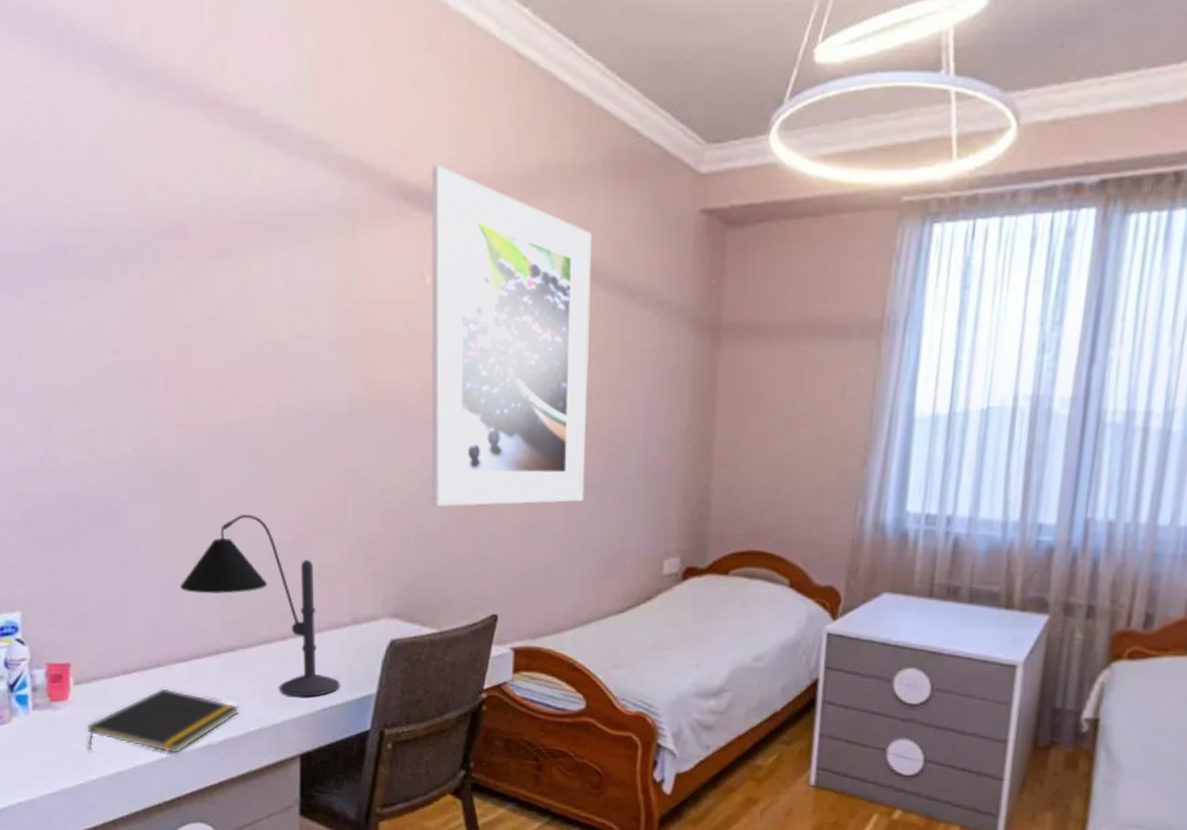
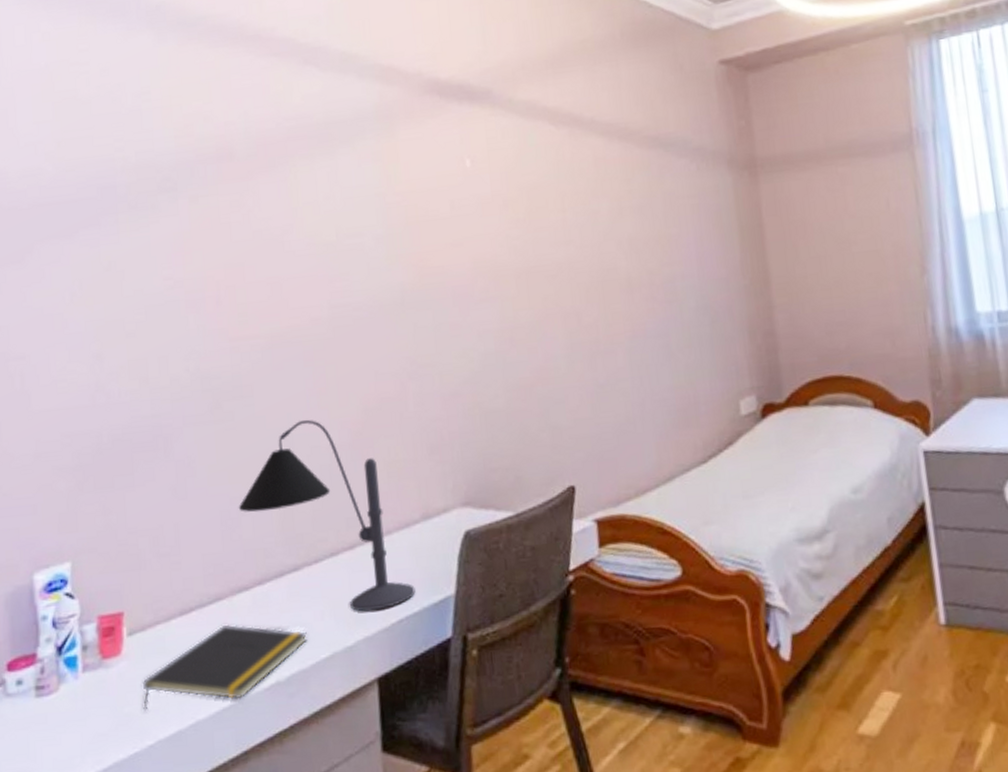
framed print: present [430,166,592,507] -> none [462,60,648,382]

